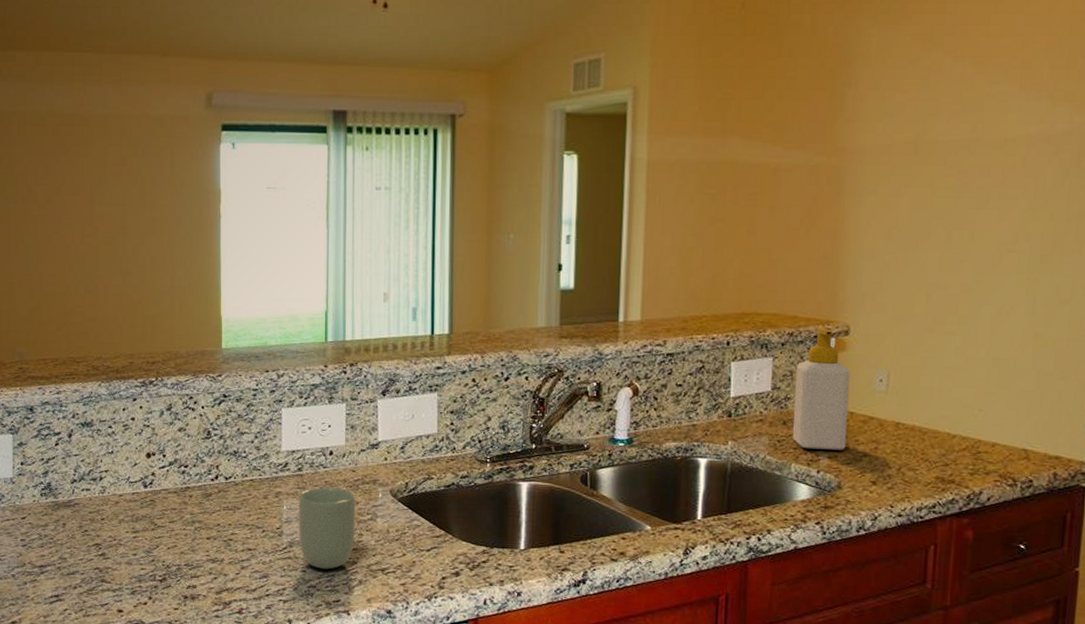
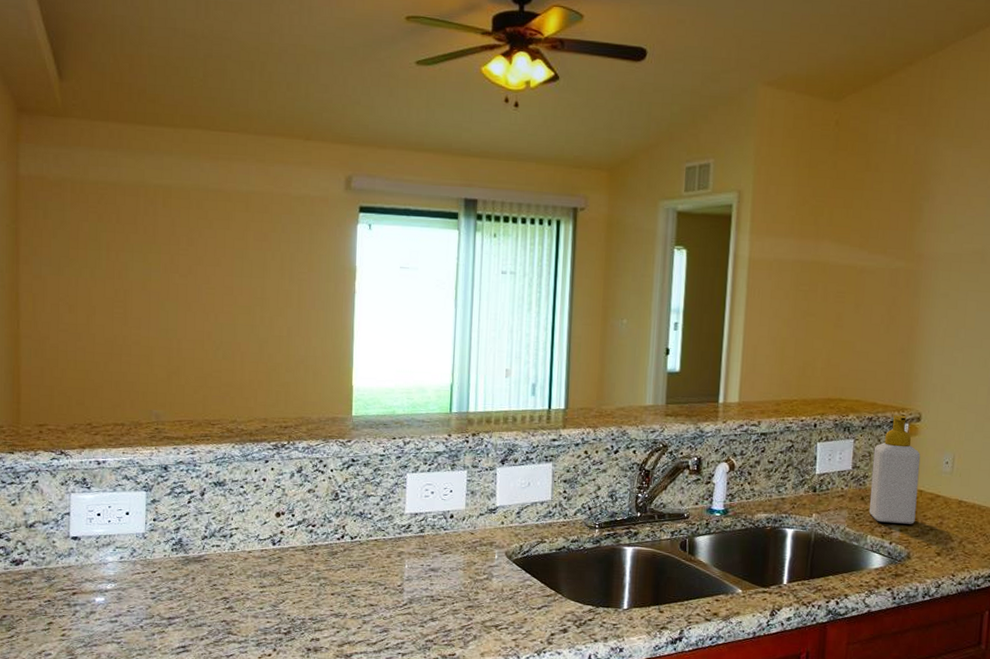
cup: present [298,487,356,569] -> none [418,548,474,625]

